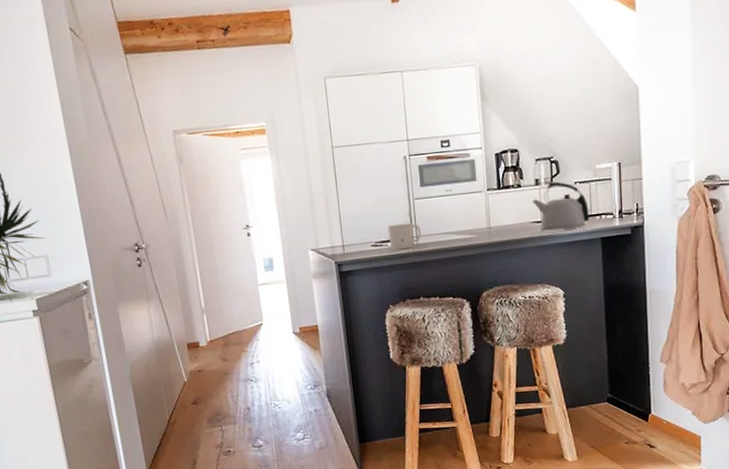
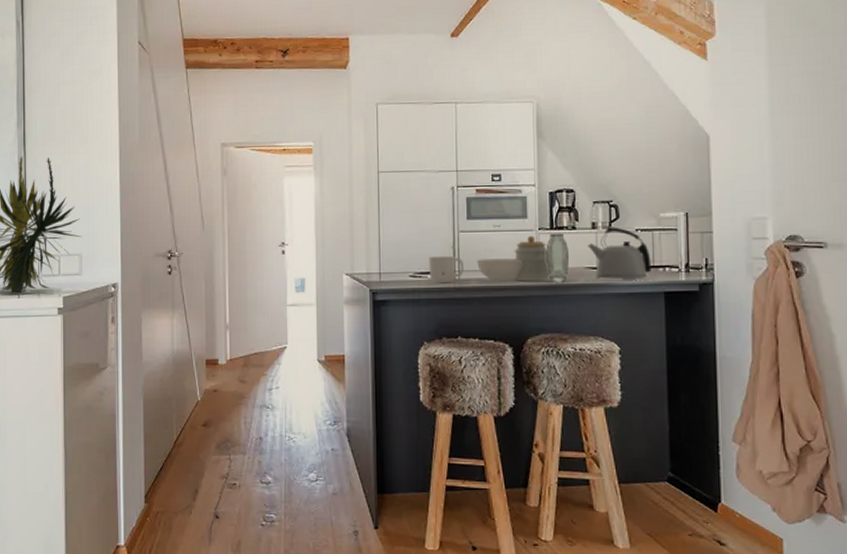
bowl: none [433,220,474,243] -> present [477,258,522,282]
jar: none [466,196,499,241] -> present [514,235,549,281]
vase: none [494,192,517,239] -> present [546,233,570,282]

